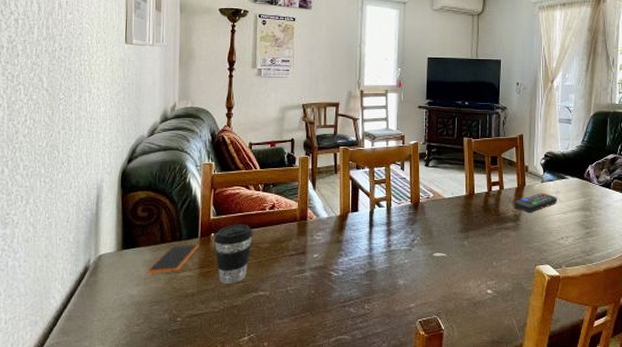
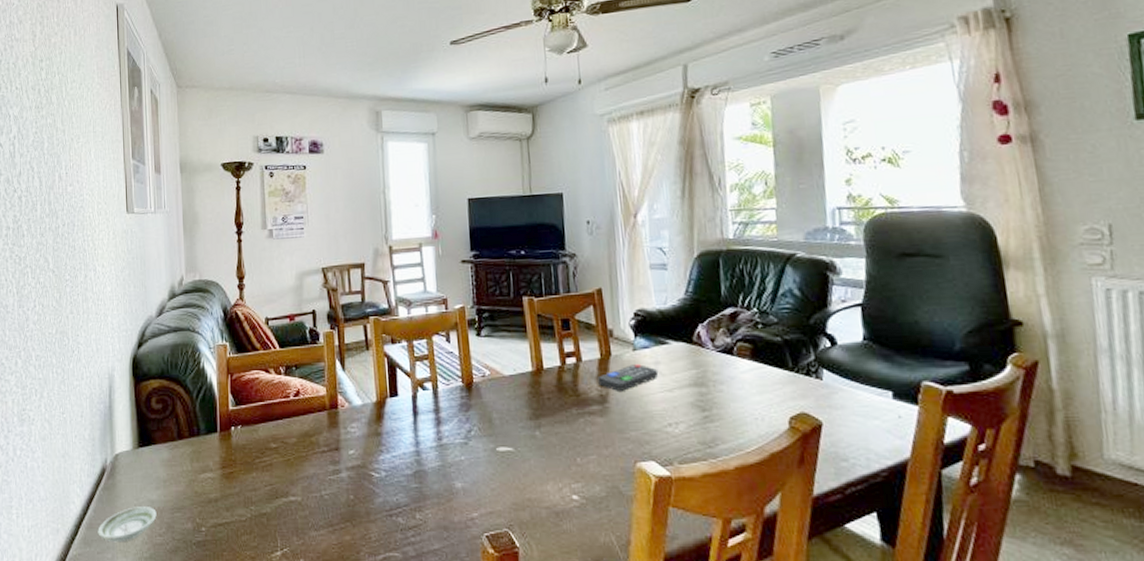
saucer: none [76,300,136,332] -> present [98,505,157,543]
smartphone: present [146,244,199,273] -> none [165,440,219,475]
coffee cup: present [213,224,253,284] -> none [234,415,278,487]

